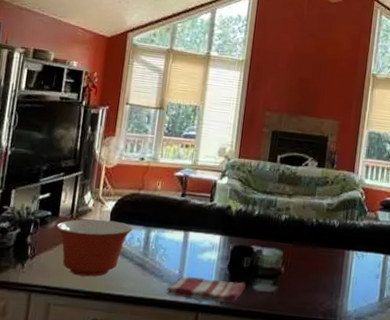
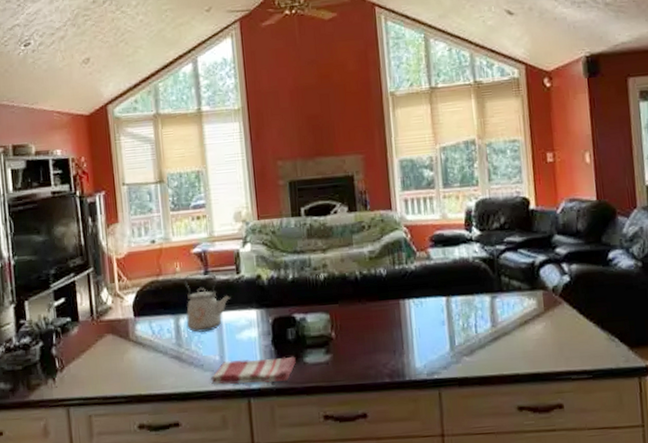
mixing bowl: present [56,219,133,277] -> none [78,314,160,381]
kettle: none [155,193,201,247] -> present [184,271,231,332]

